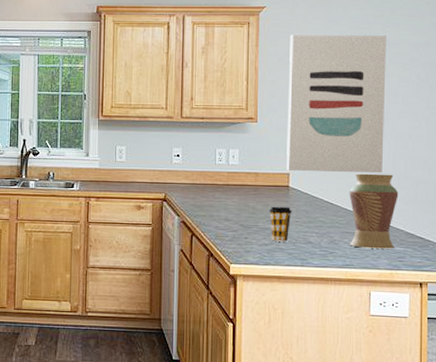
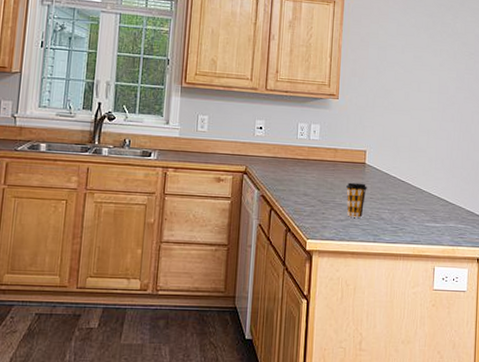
wall art: present [286,35,386,173] -> none [364,17,456,153]
vase: present [349,173,399,249] -> none [418,153,462,226]

